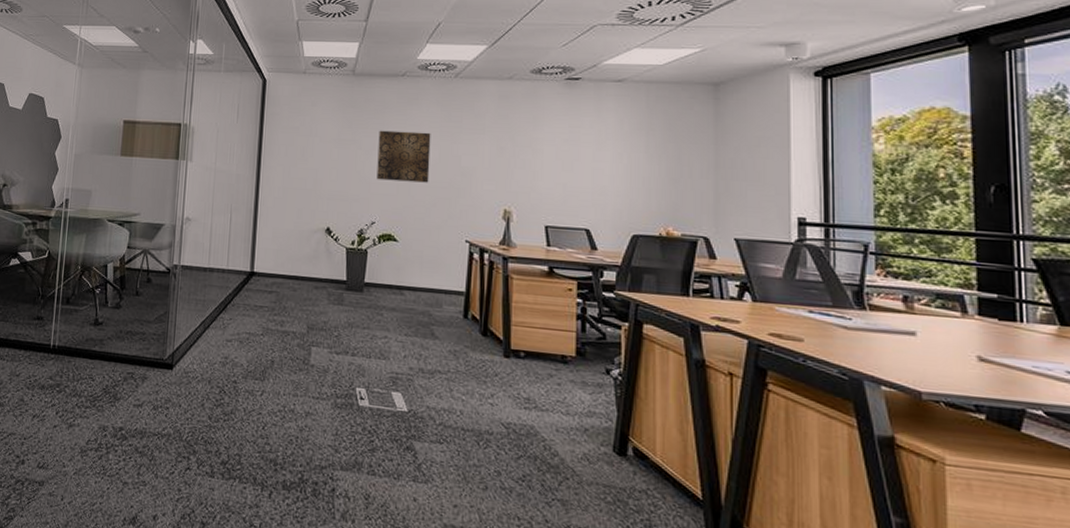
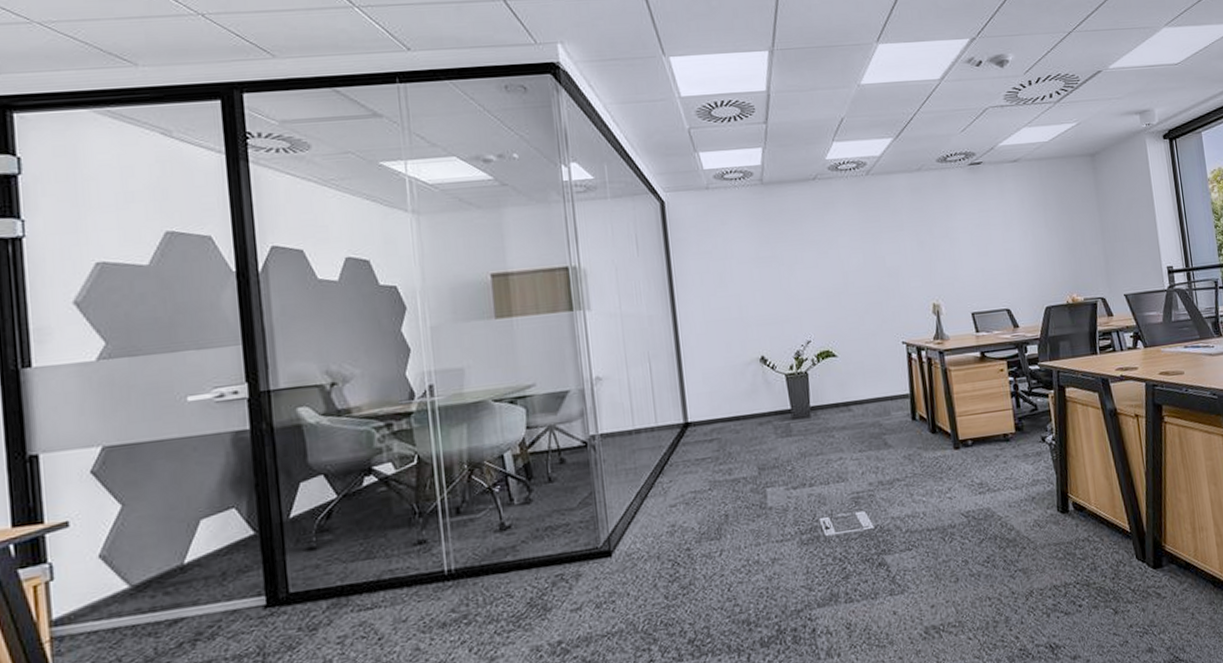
wall art: present [376,130,431,183] -> none [799,236,858,295]

